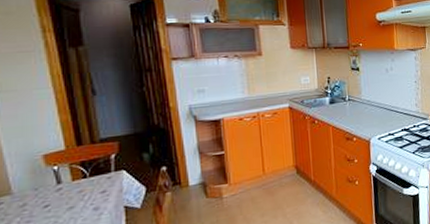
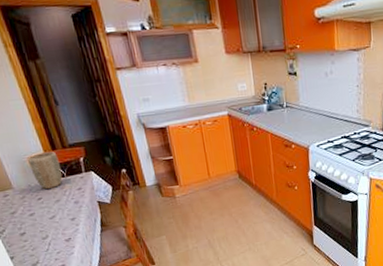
plant pot: none [42,148,85,193] -> present [28,152,63,189]

